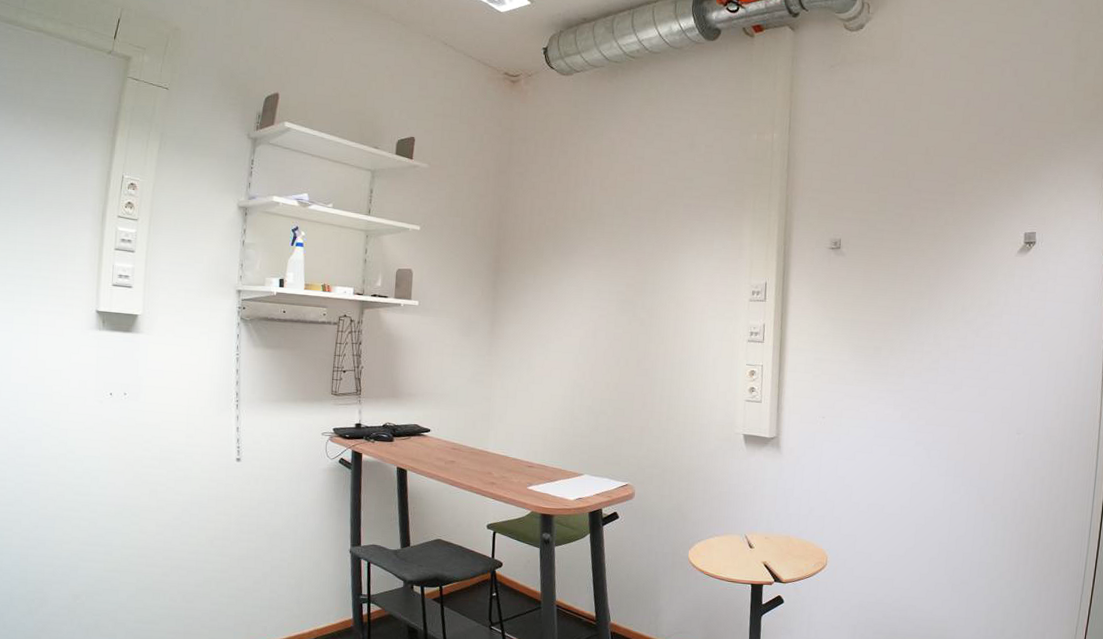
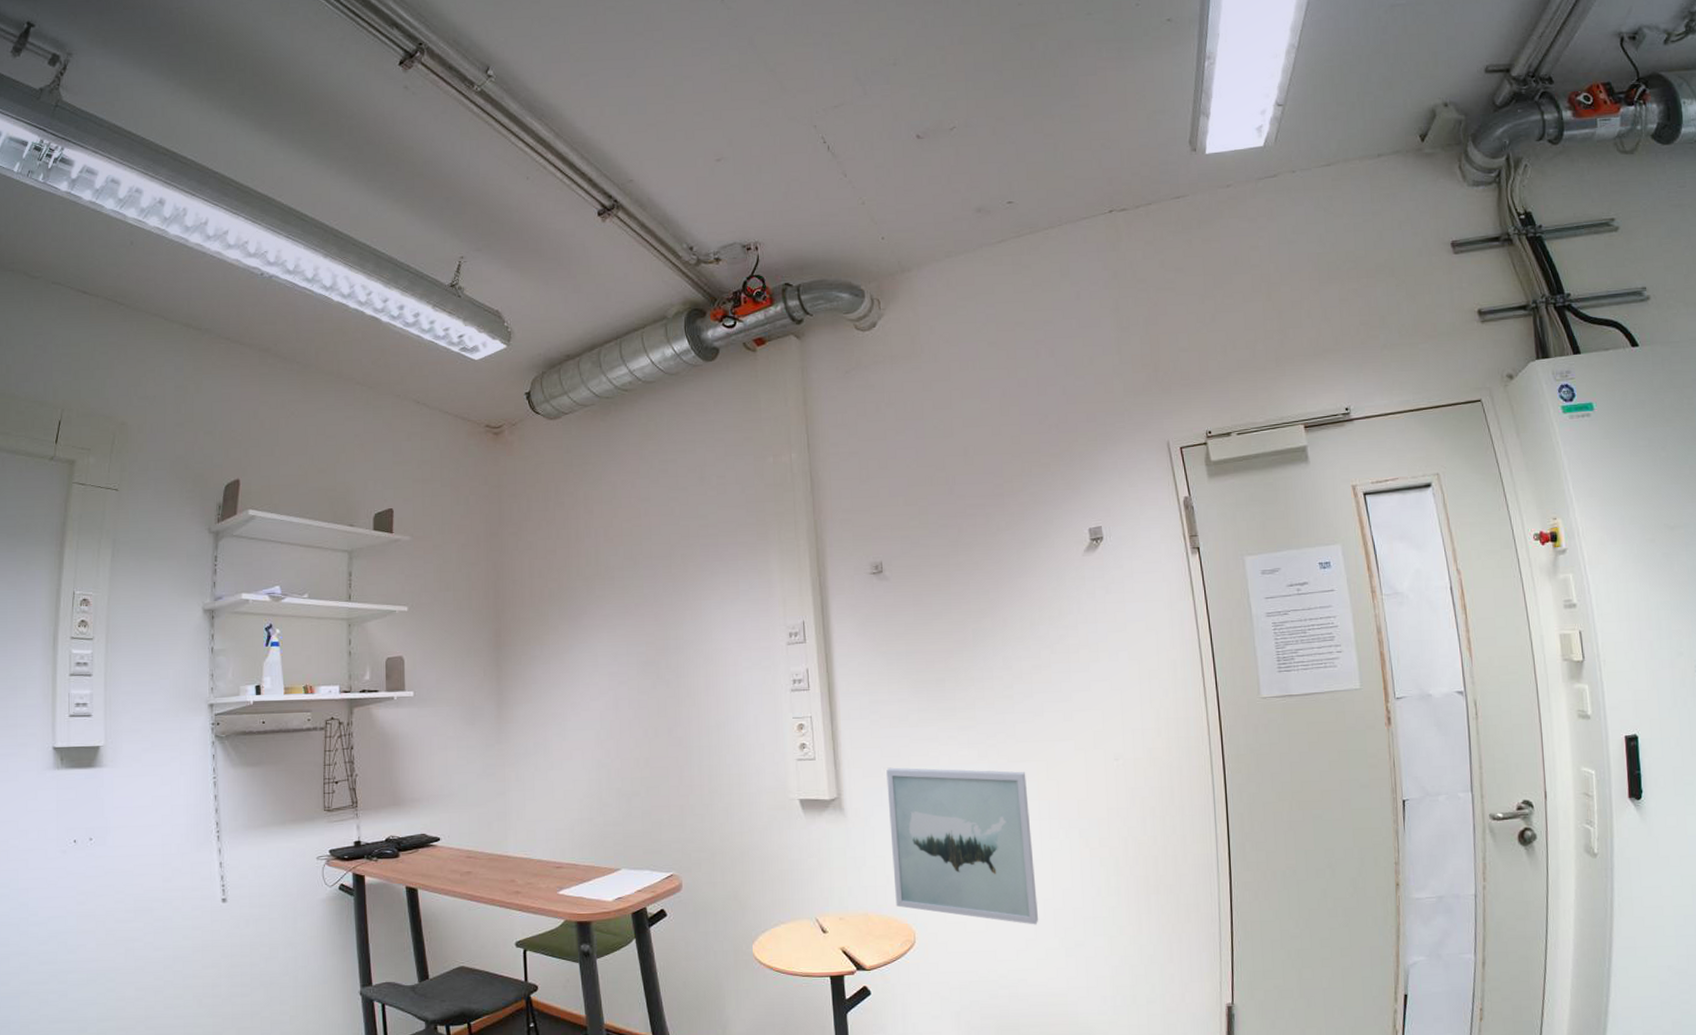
wall art: none [814,417,940,563] -> present [886,767,1039,925]

